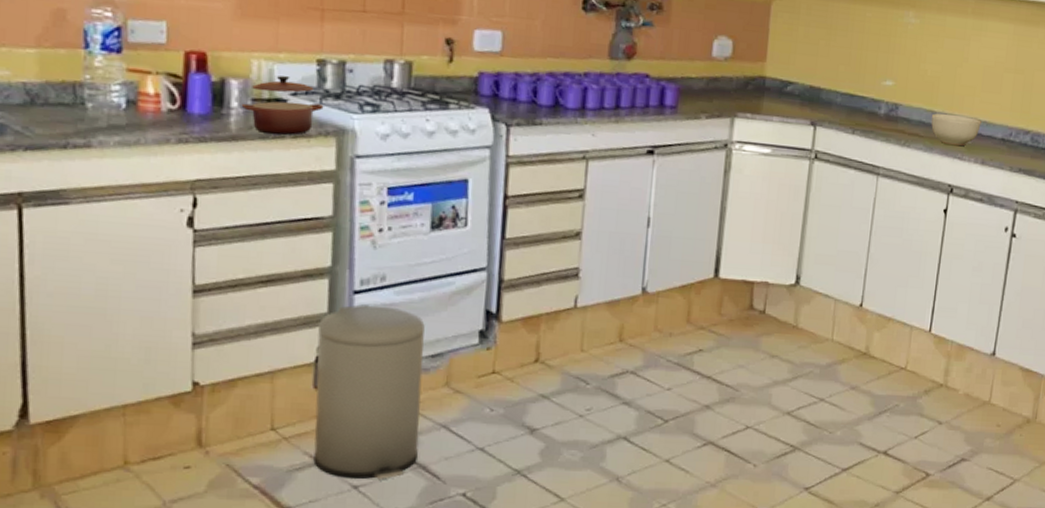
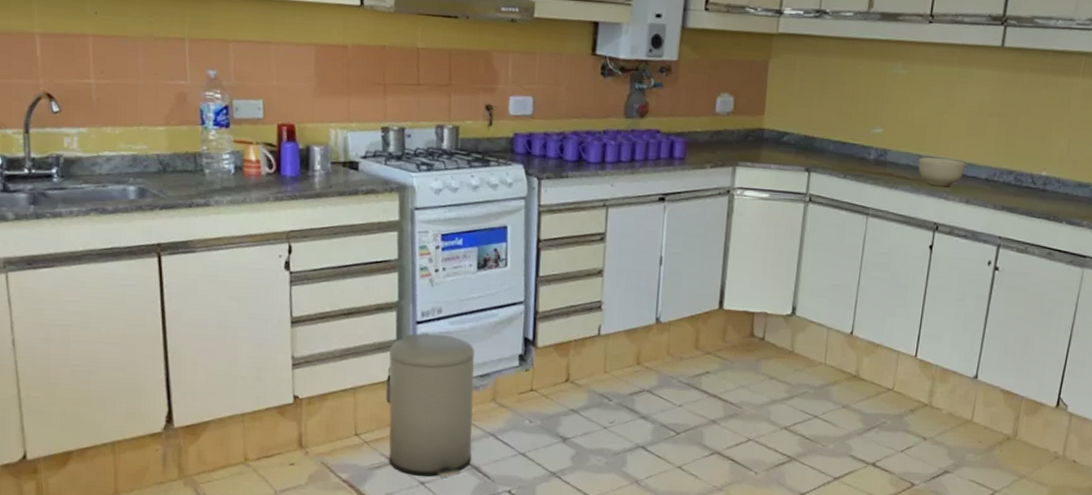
saucepan: present [241,76,324,135] -> none [323,142,388,192]

